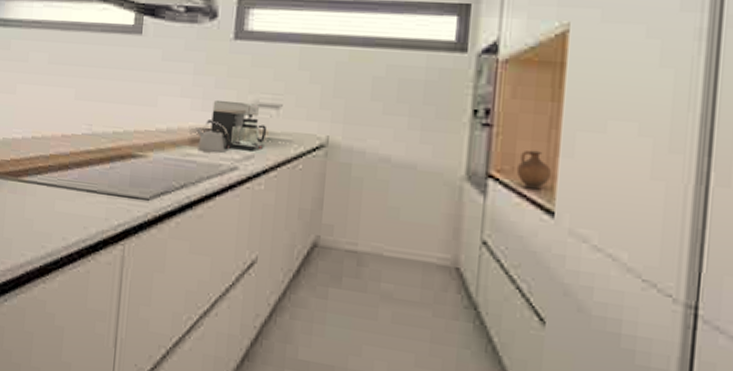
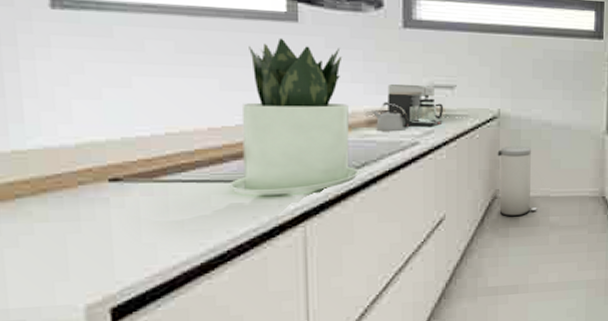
planter: none [70,50,177,210] -> present [229,38,359,196]
pedal bin: none [318,183,366,276] -> present [497,145,537,217]

